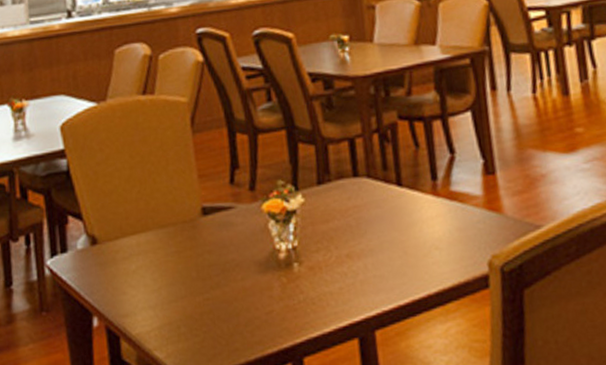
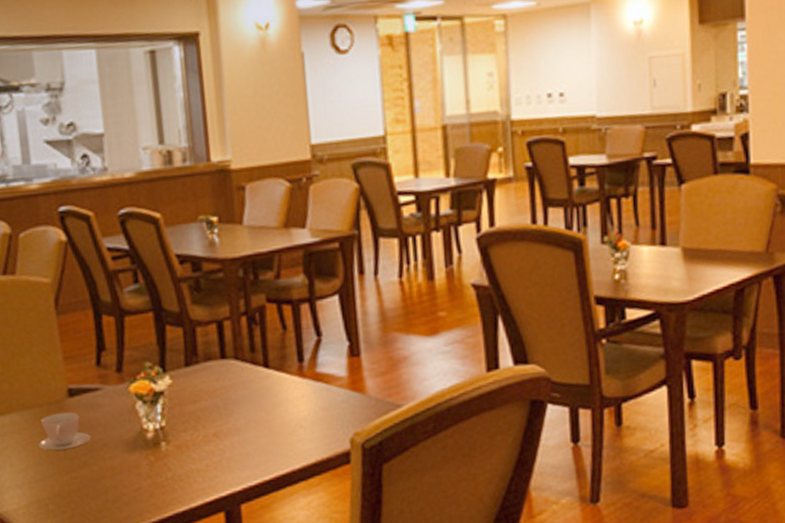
teacup: none [171,231,223,271] -> present [38,412,91,451]

